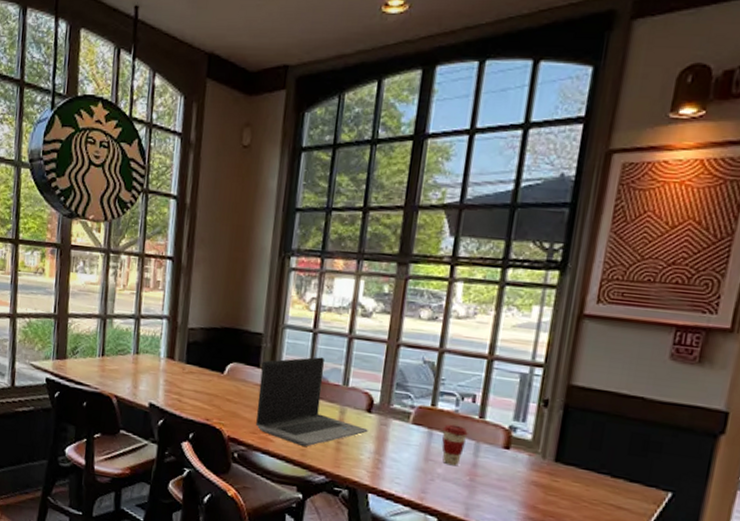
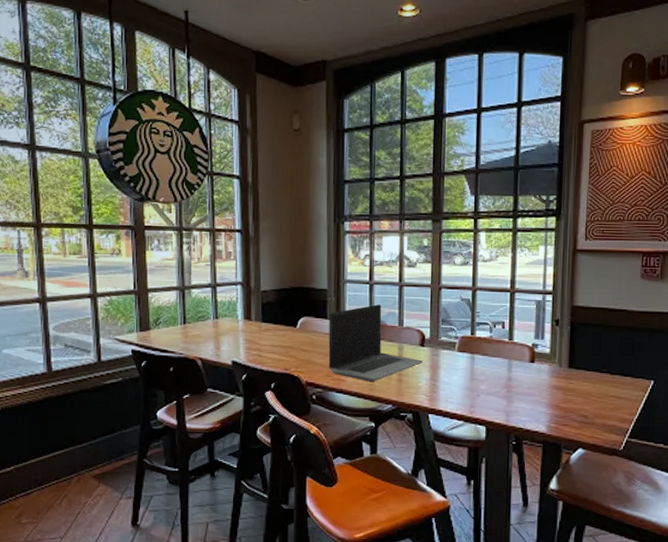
coffee cup: present [441,424,468,466] -> none [482,348,502,382]

